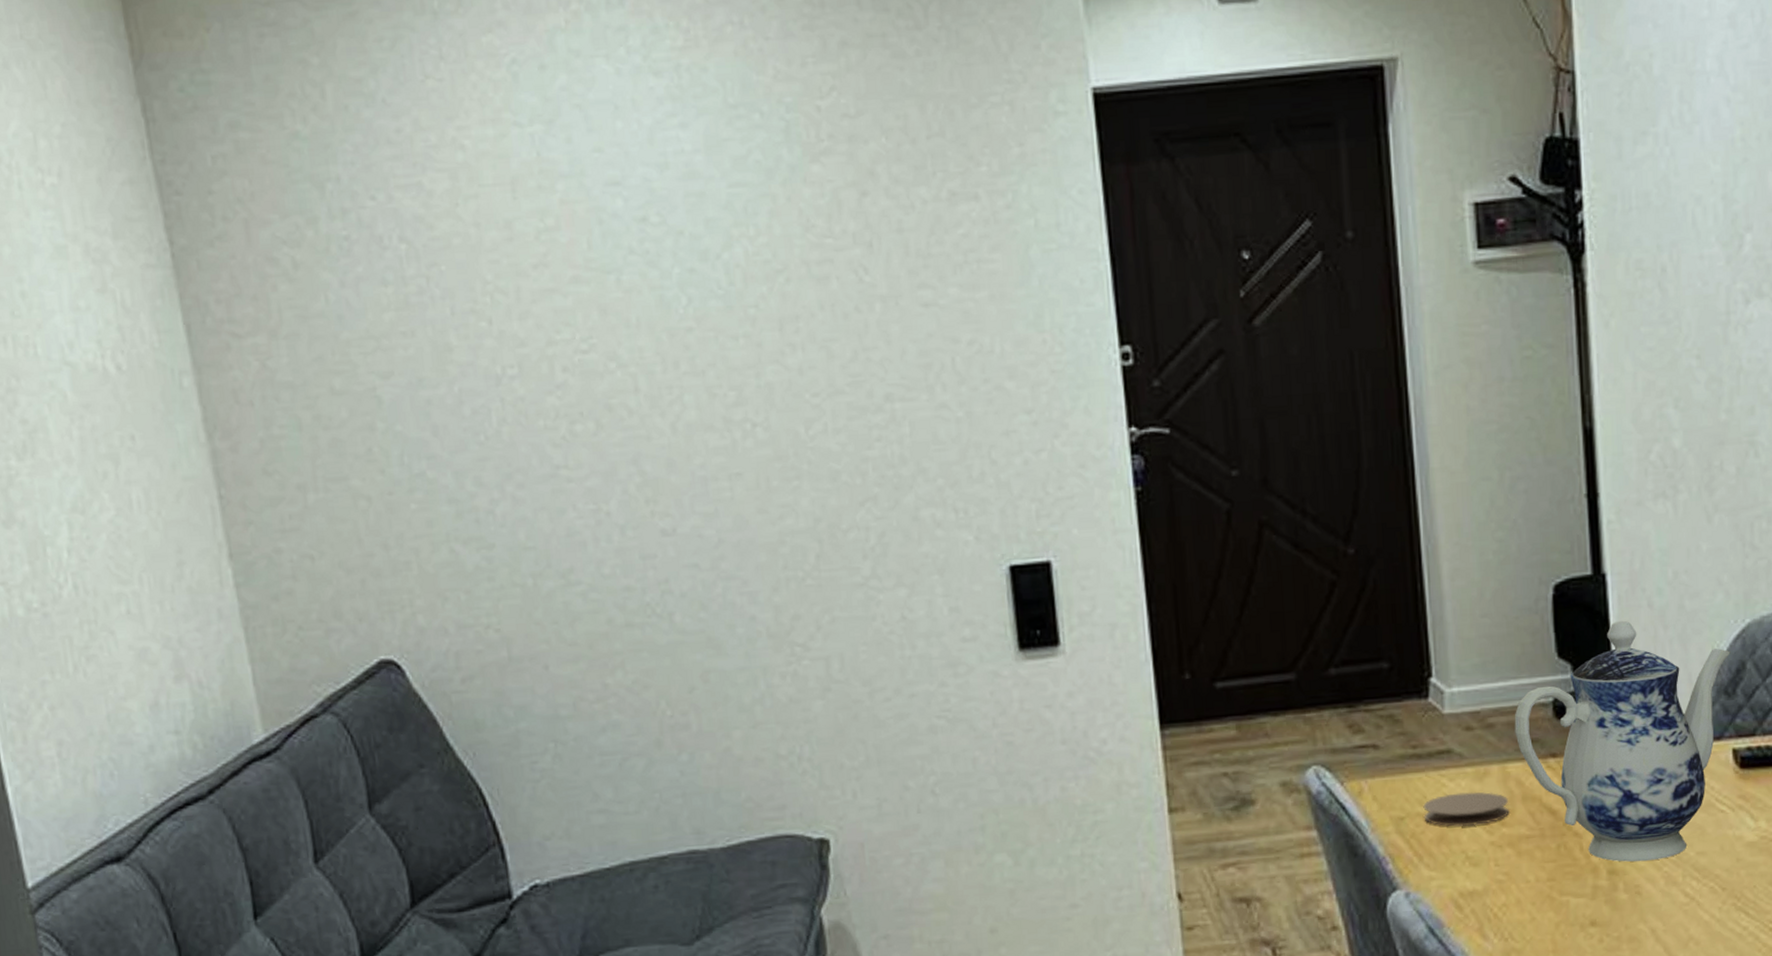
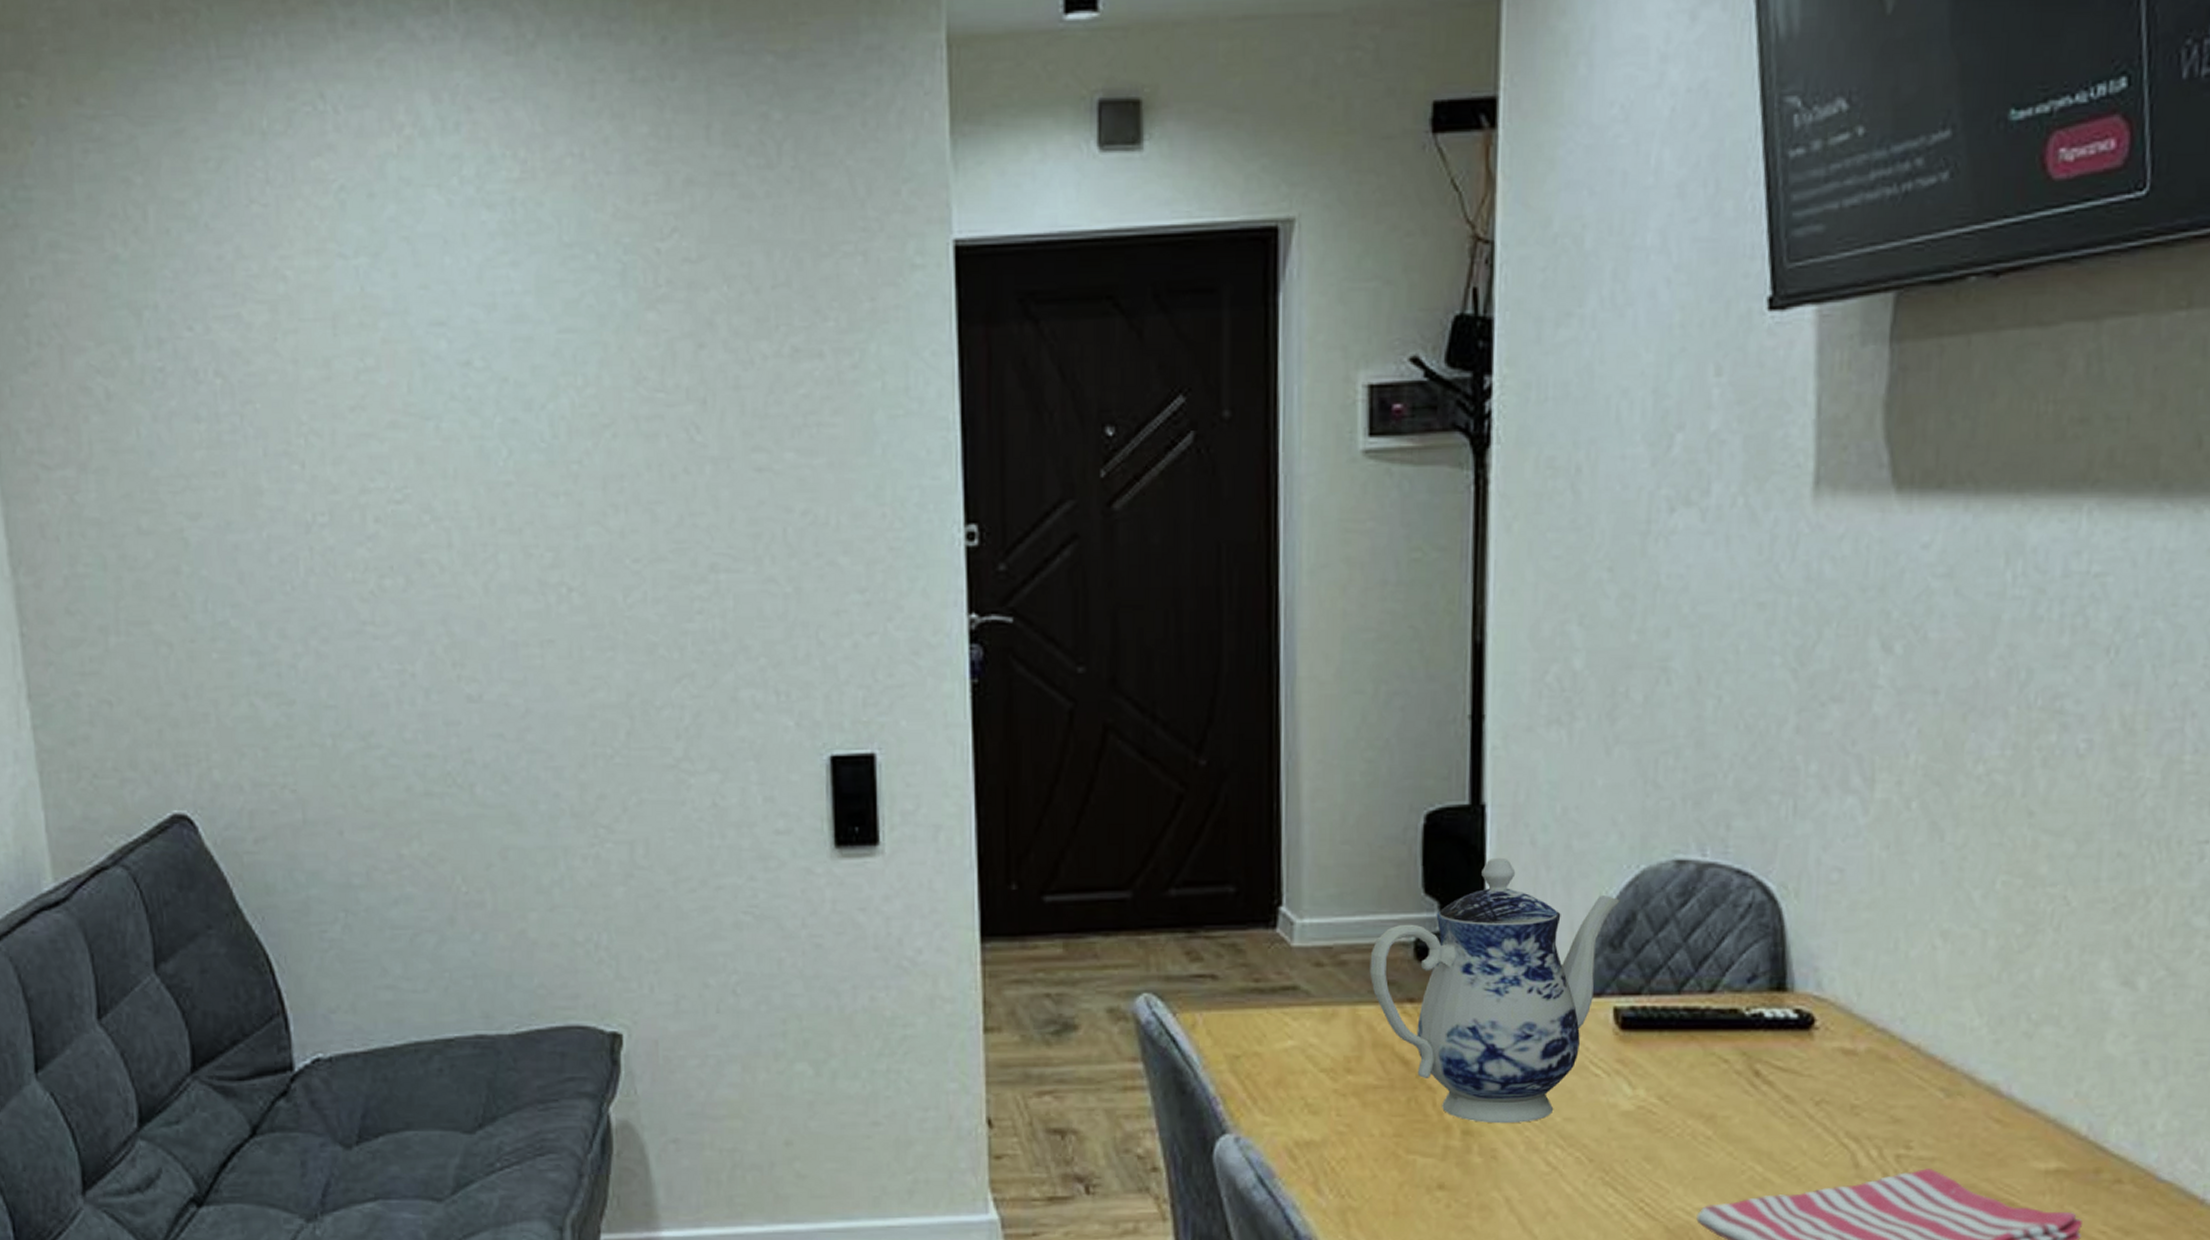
coaster: present [1423,792,1510,827] -> none [1261,1034,1358,1071]

